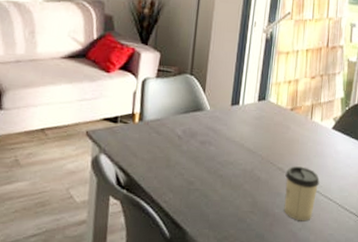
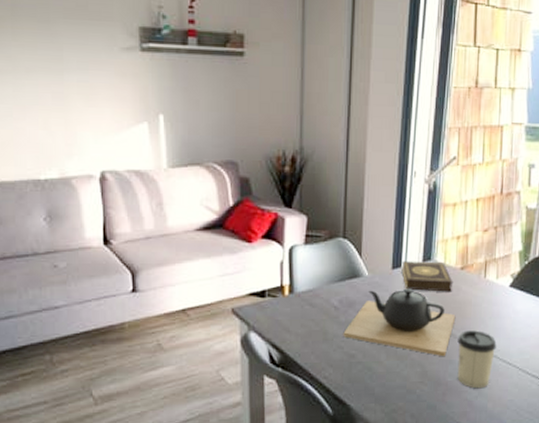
teapot: none [184,123,285,190] -> present [343,288,456,357]
book: none [239,99,284,130] -> present [401,261,454,292]

